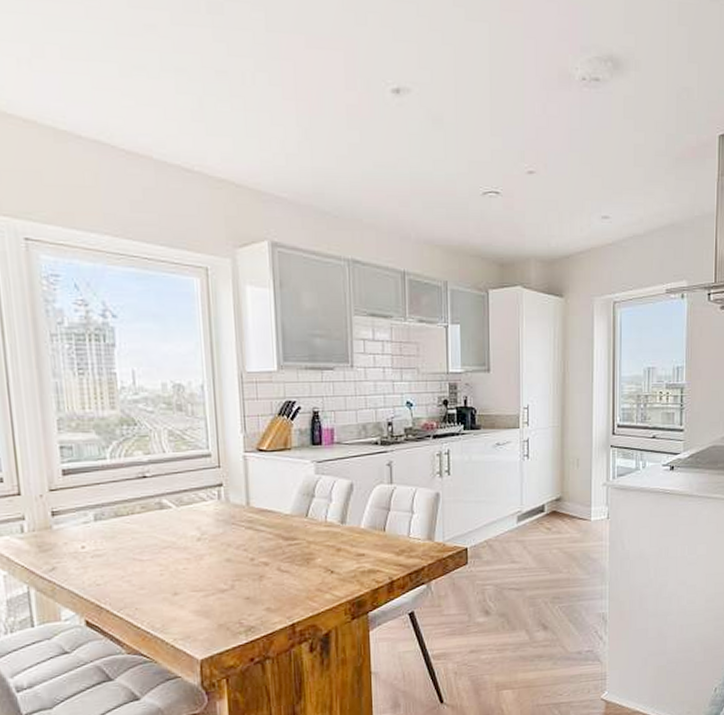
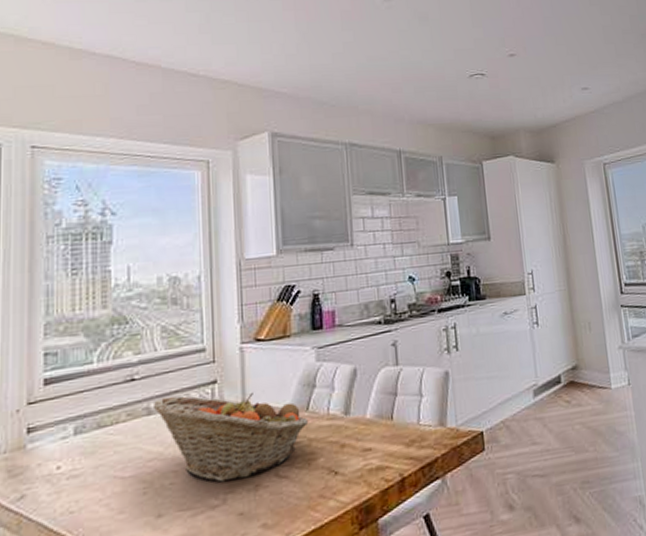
fruit basket: none [164,494,308,571] -> present [152,393,309,483]

